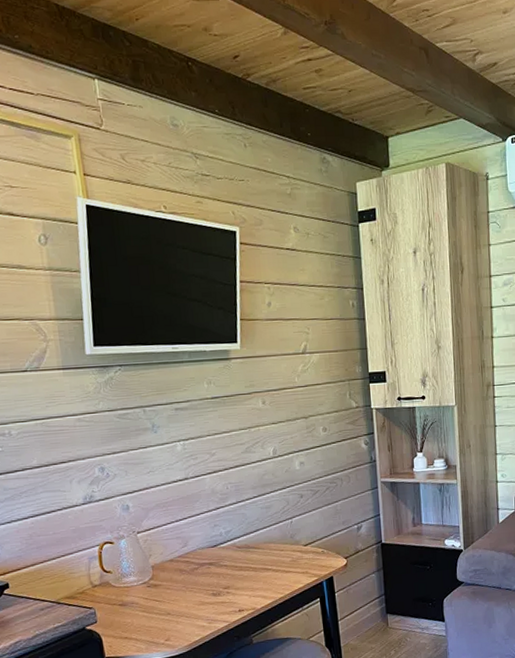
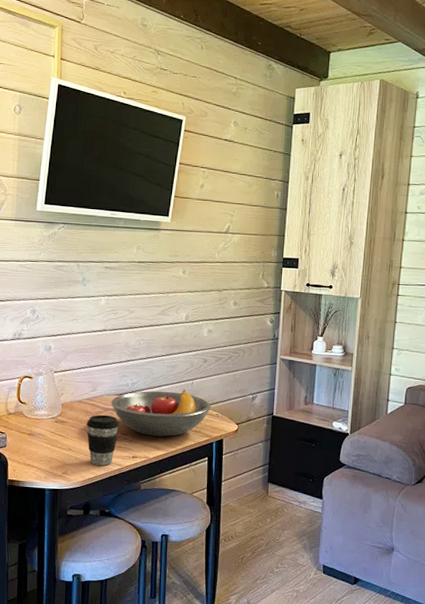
coffee cup: none [183,570,219,626] -> present [87,414,120,466]
fruit bowl: none [206,530,316,585] -> present [111,389,212,437]

